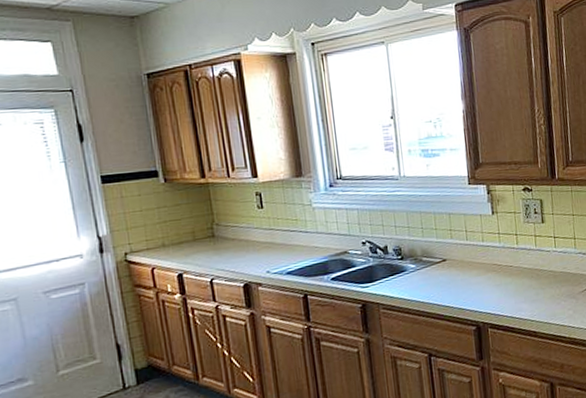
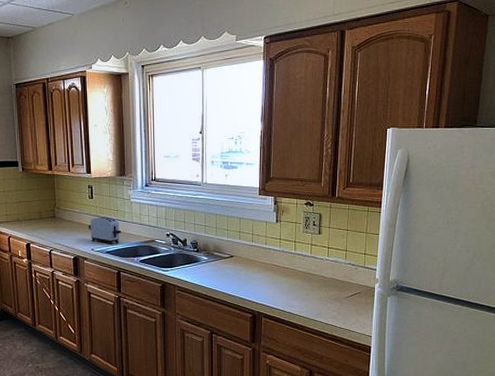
toaster: none [259,228,305,264] -> present [88,217,122,245]

